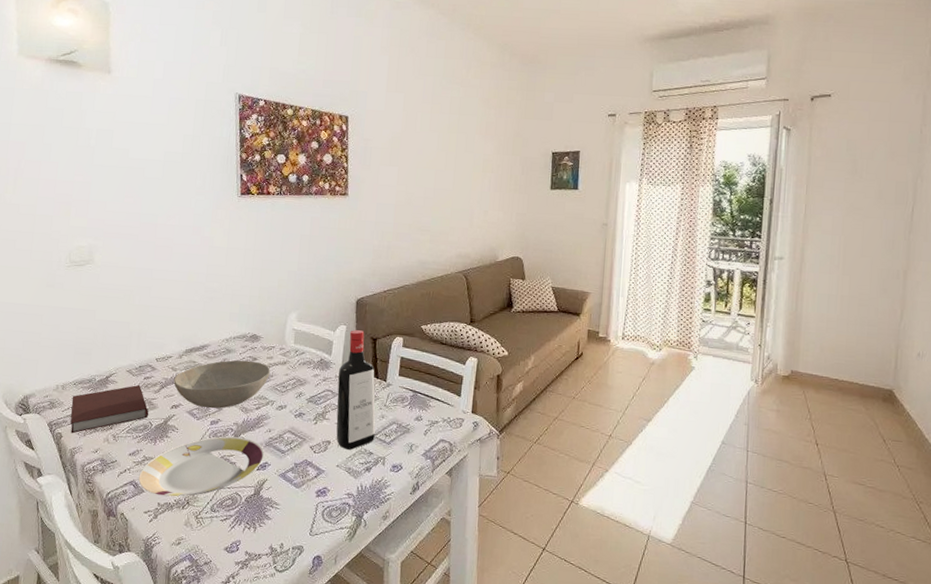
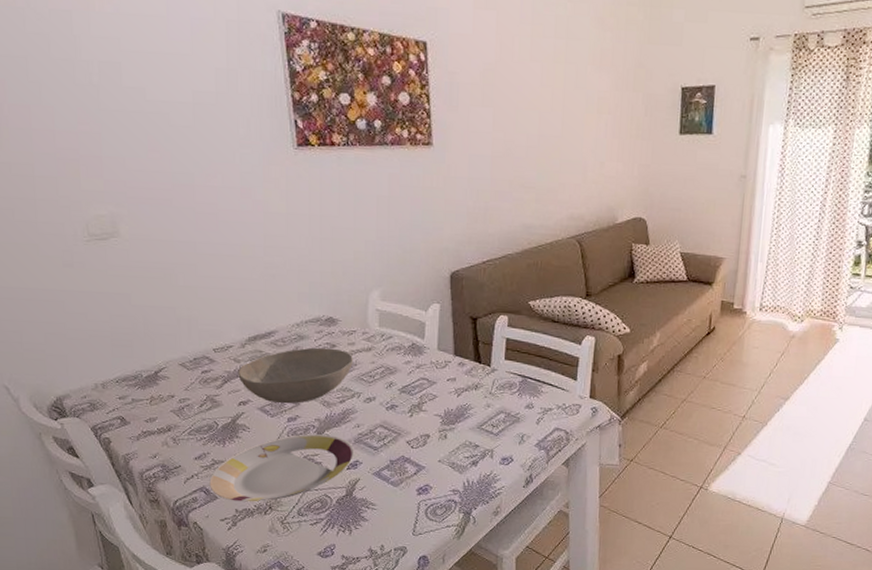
notebook: present [70,384,148,434] -> none [116,379,212,438]
liquor bottle: present [336,330,376,450] -> none [433,308,481,443]

